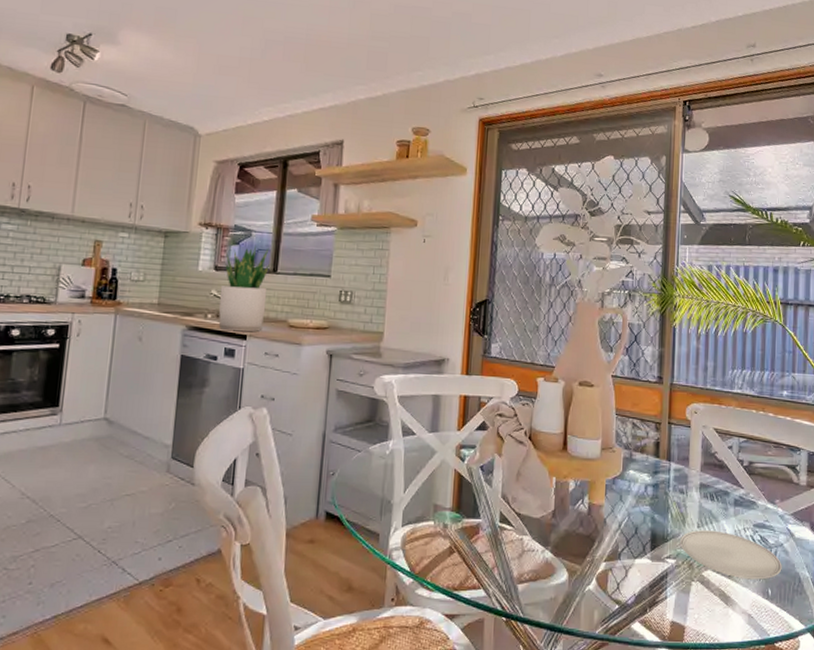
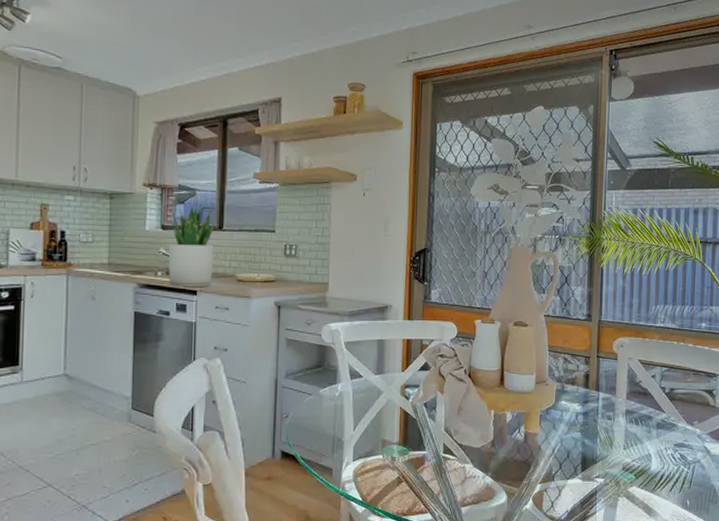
plate: present [680,530,782,580] -> none [608,451,699,493]

